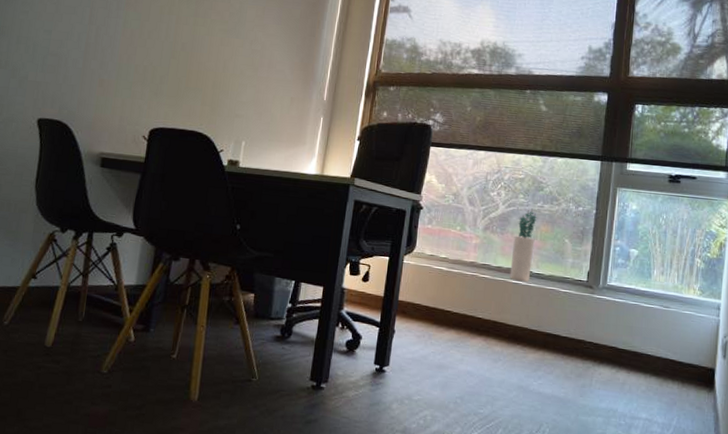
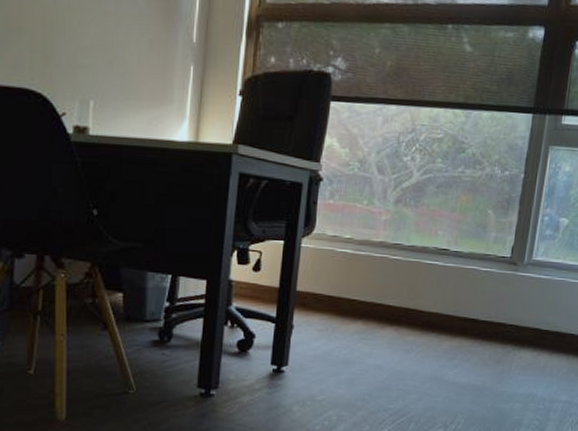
vase: present [509,208,537,283] -> none [424,175,457,262]

